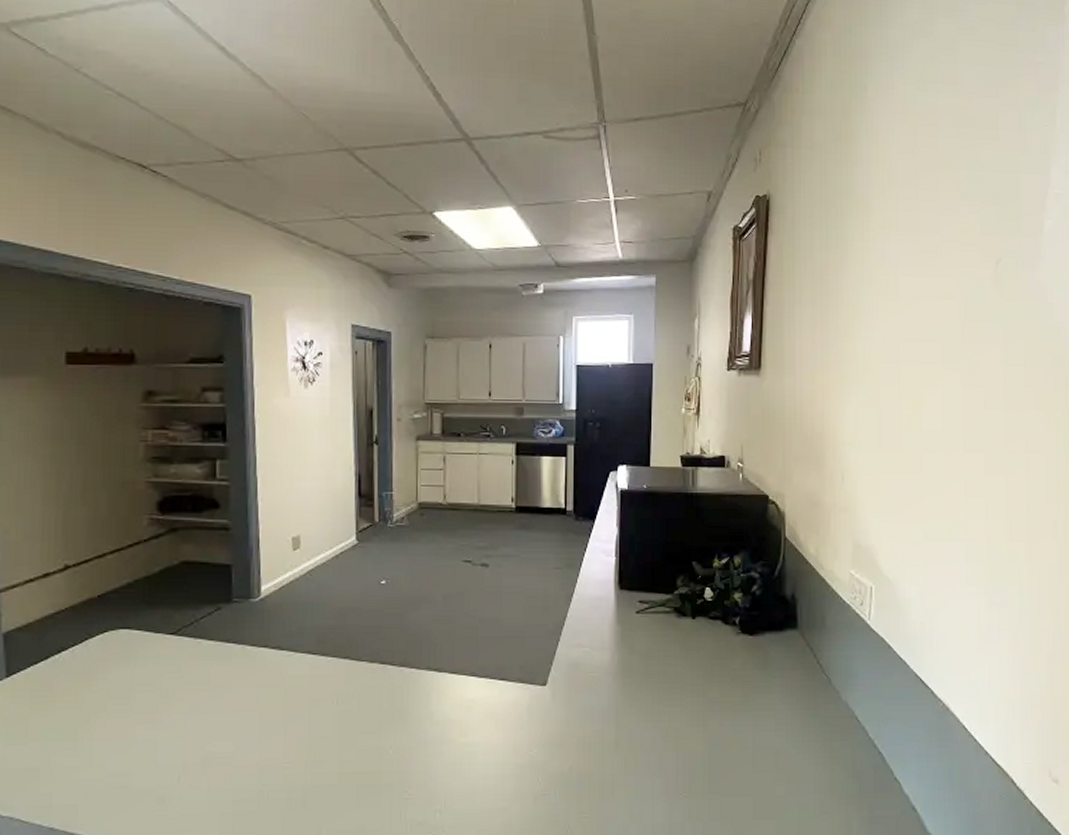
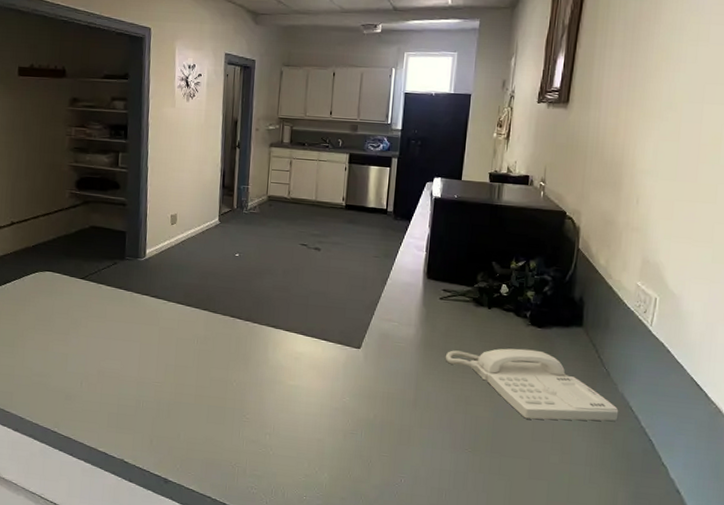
telephone: none [647,662,844,747] -> present [445,348,619,421]

